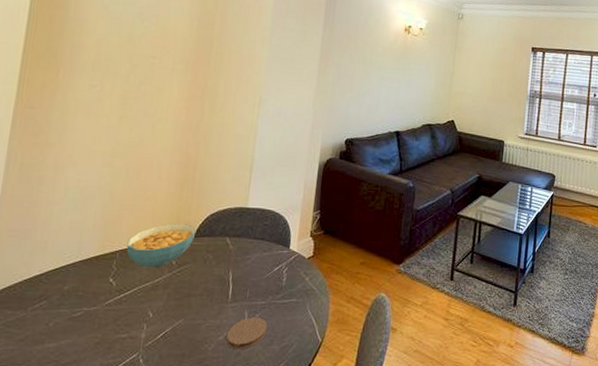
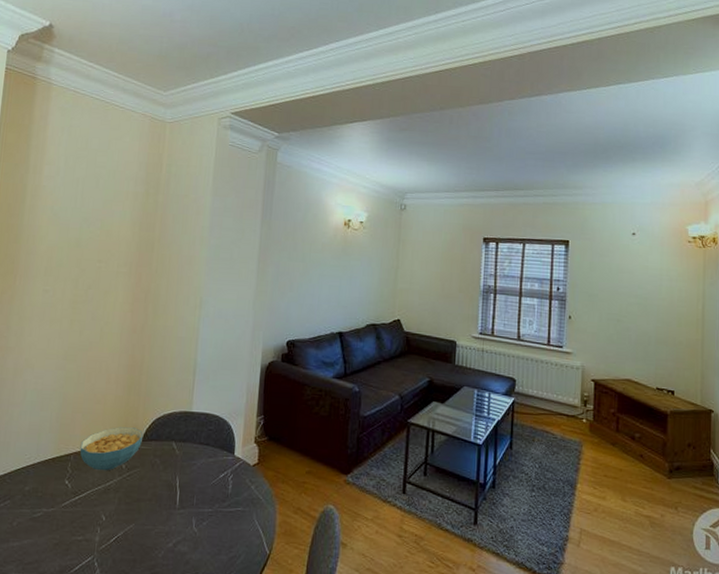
coaster: present [226,317,268,350] -> none [175,525,215,558]

